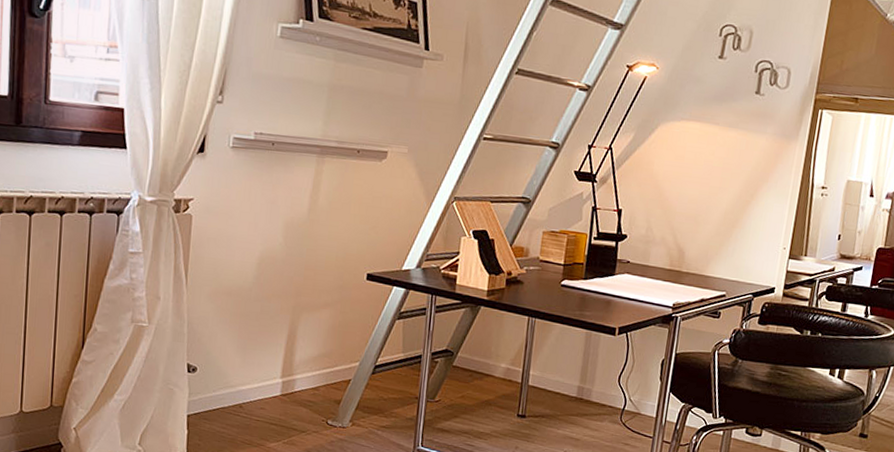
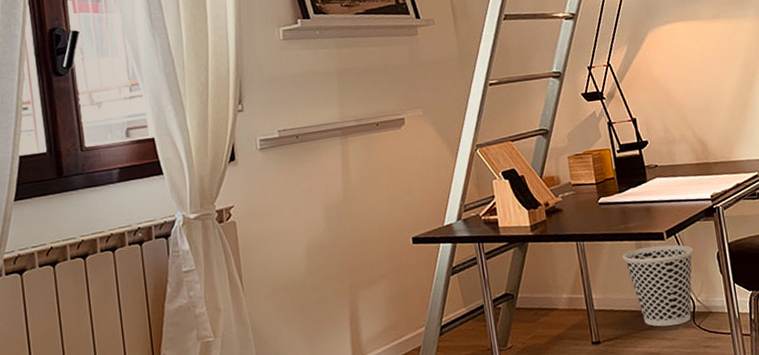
wastebasket: none [570,337,641,418] -> present [622,244,693,327]

